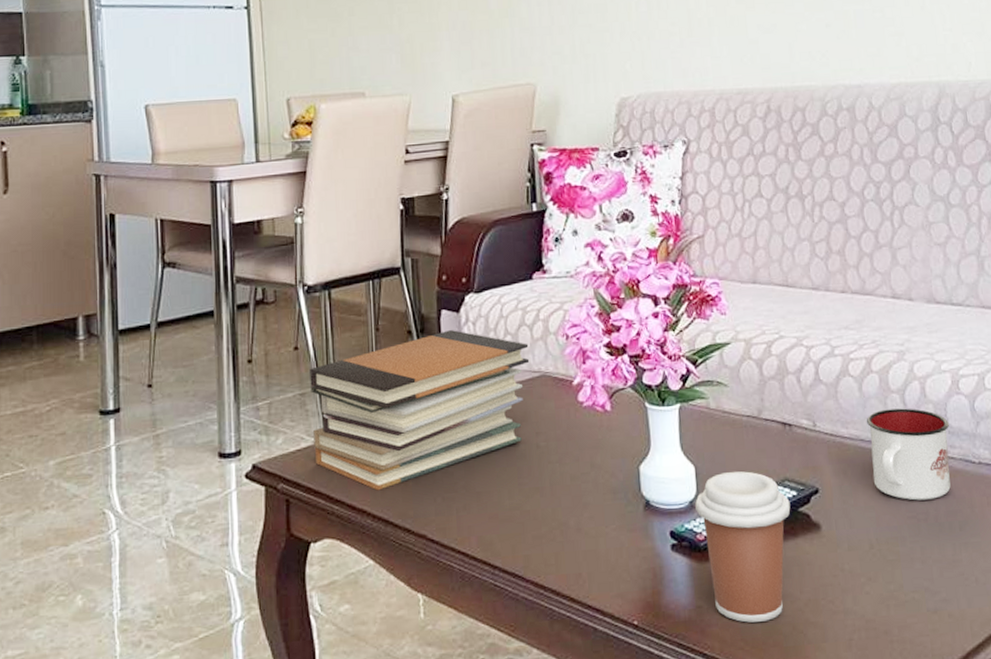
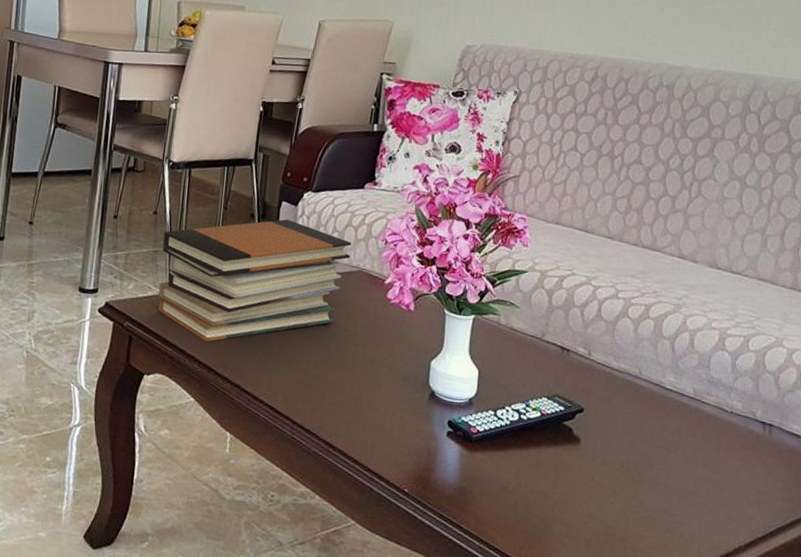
coffee cup: present [695,470,791,623] -> none [473,380,557,511]
mug: present [866,408,951,501] -> none [633,351,710,436]

